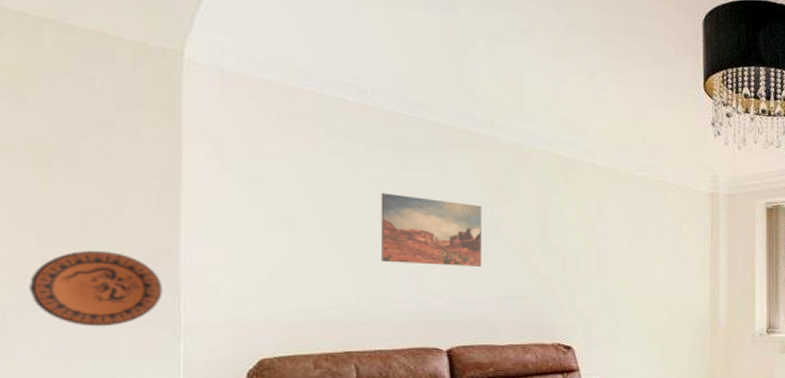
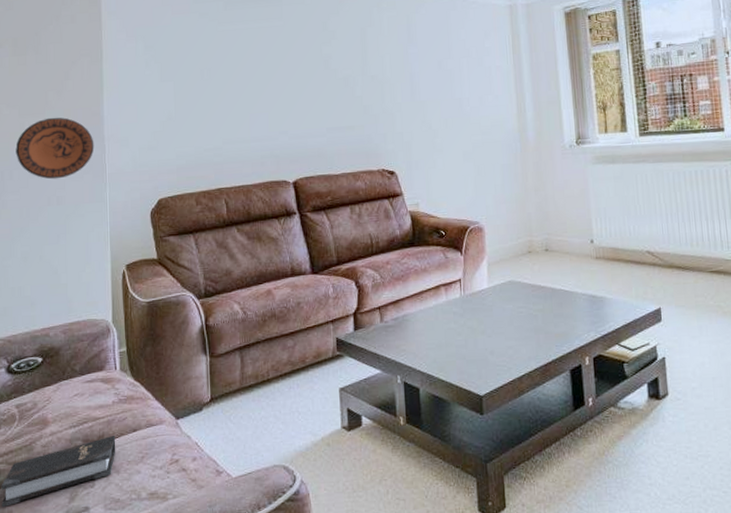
wall art: present [380,192,482,266] -> none [236,44,315,106]

